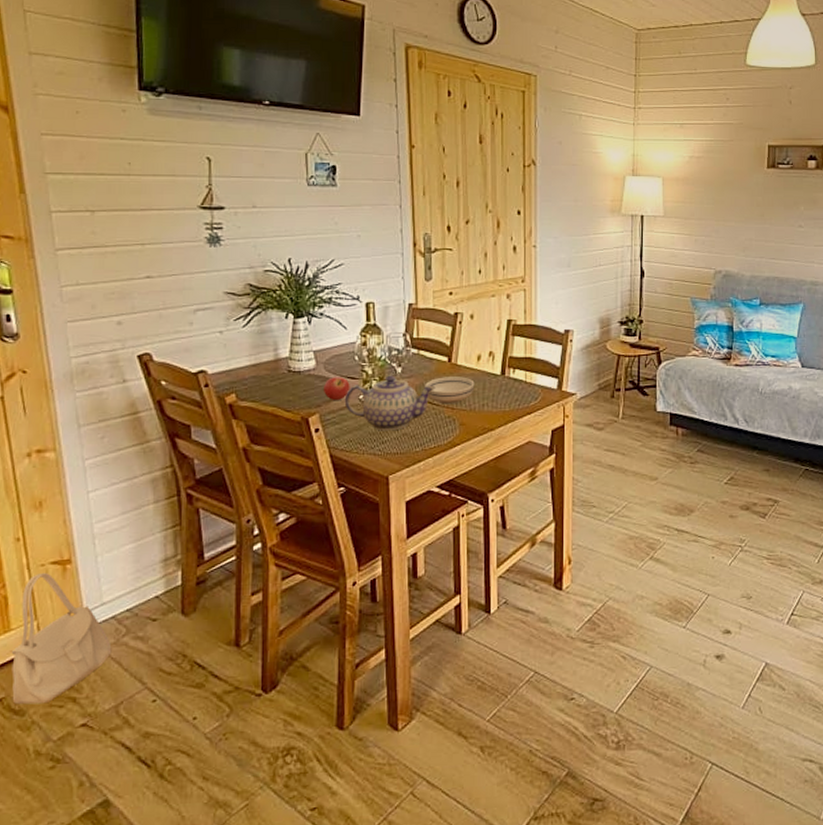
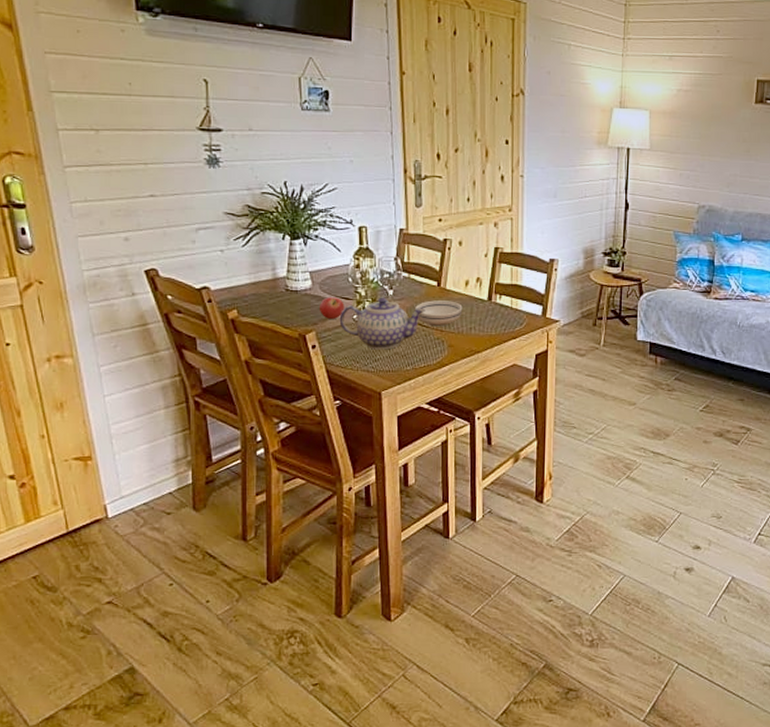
handbag: present [11,573,112,705] -> none [42,468,132,583]

